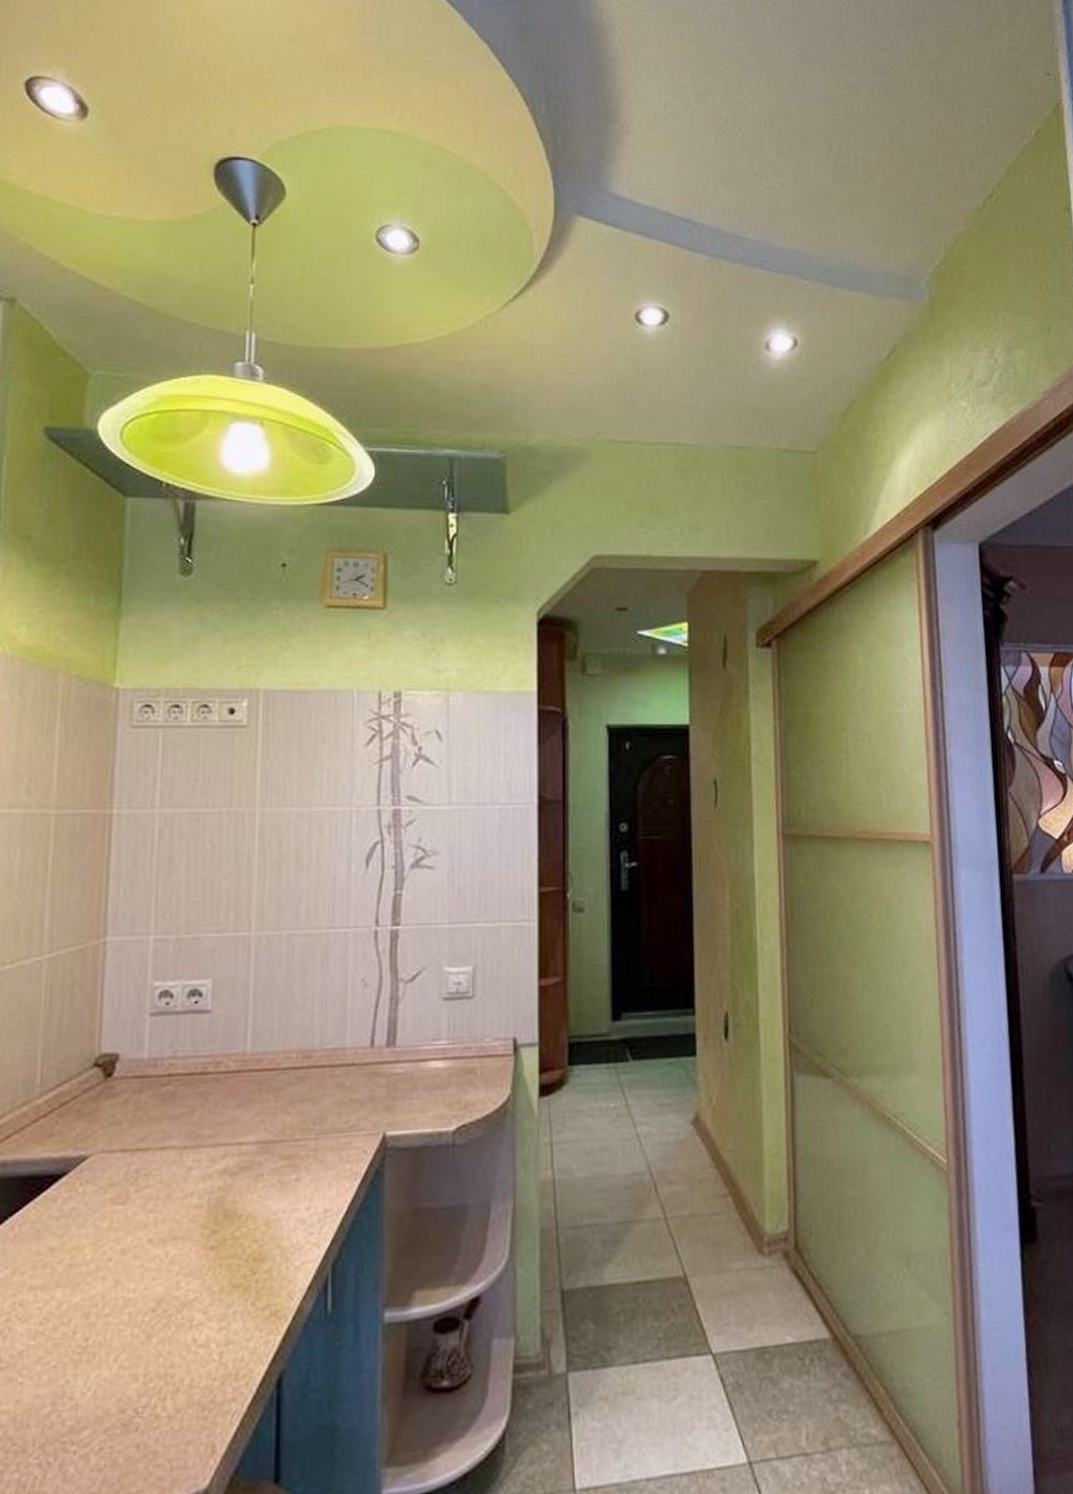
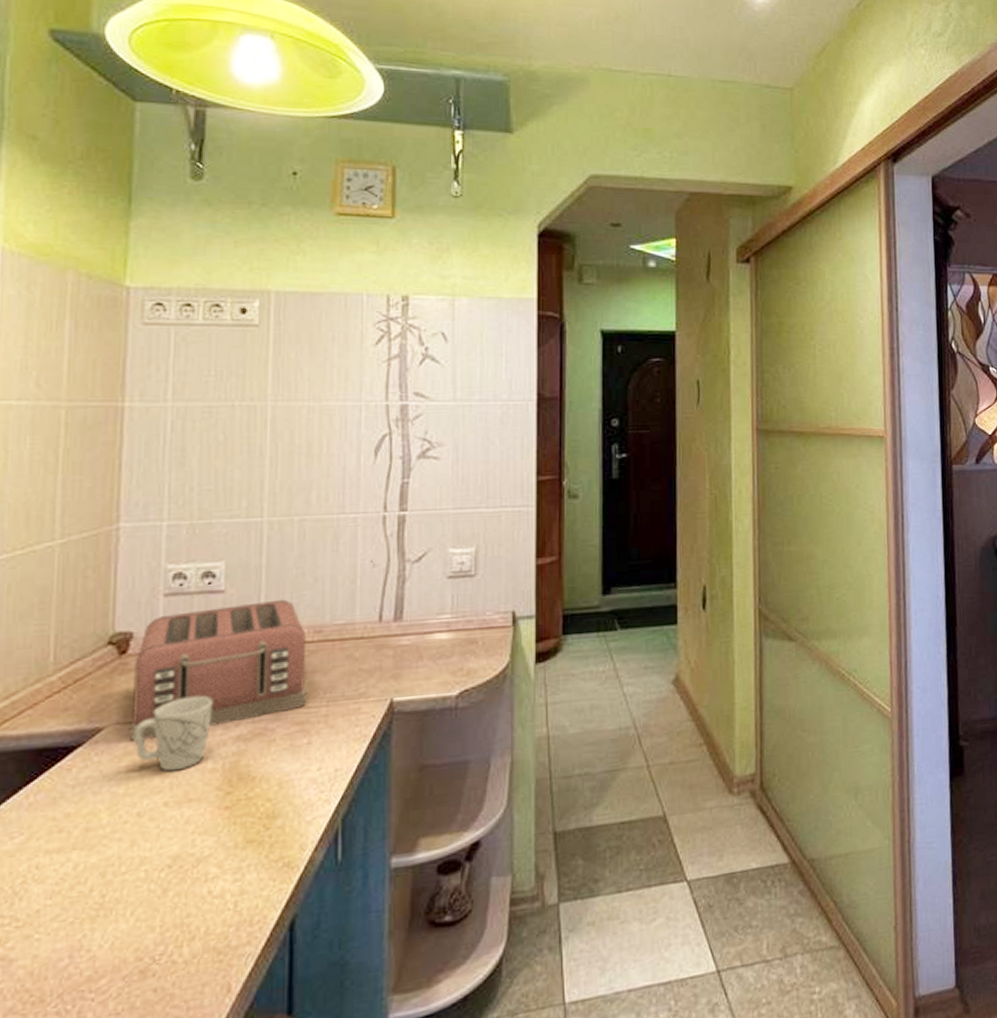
toaster: none [115,1020,295,1172] -> present [130,599,306,742]
mug: none [118,1124,198,1206] -> present [134,695,213,772]

